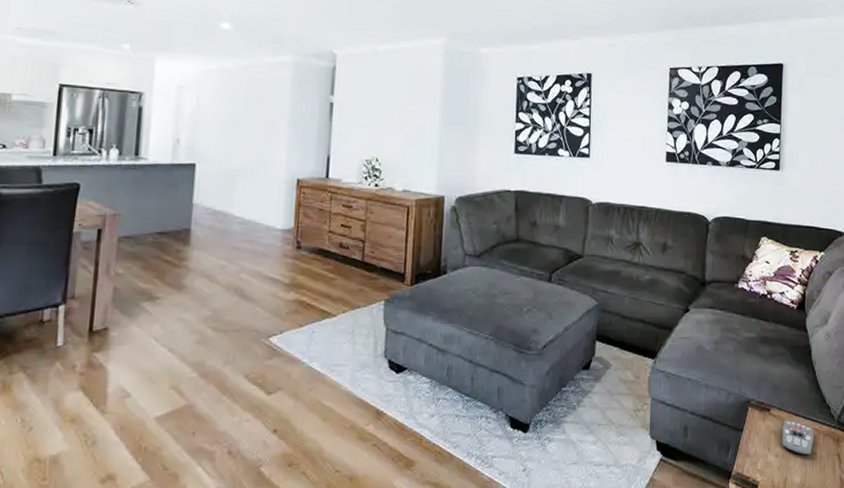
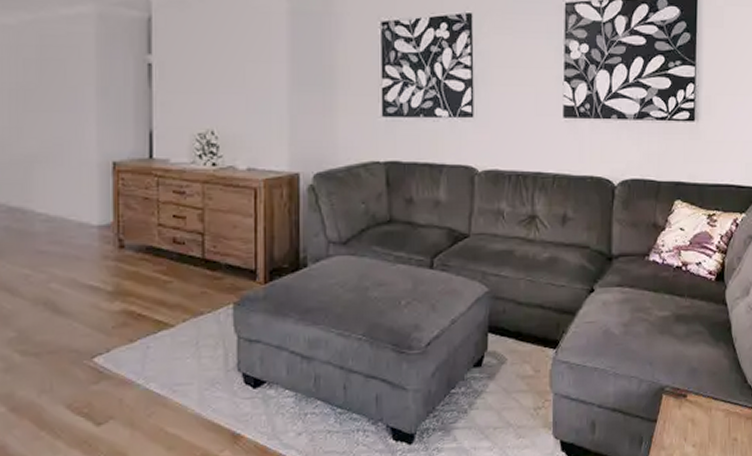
remote control: present [782,419,815,456] -> none [700,404,736,443]

